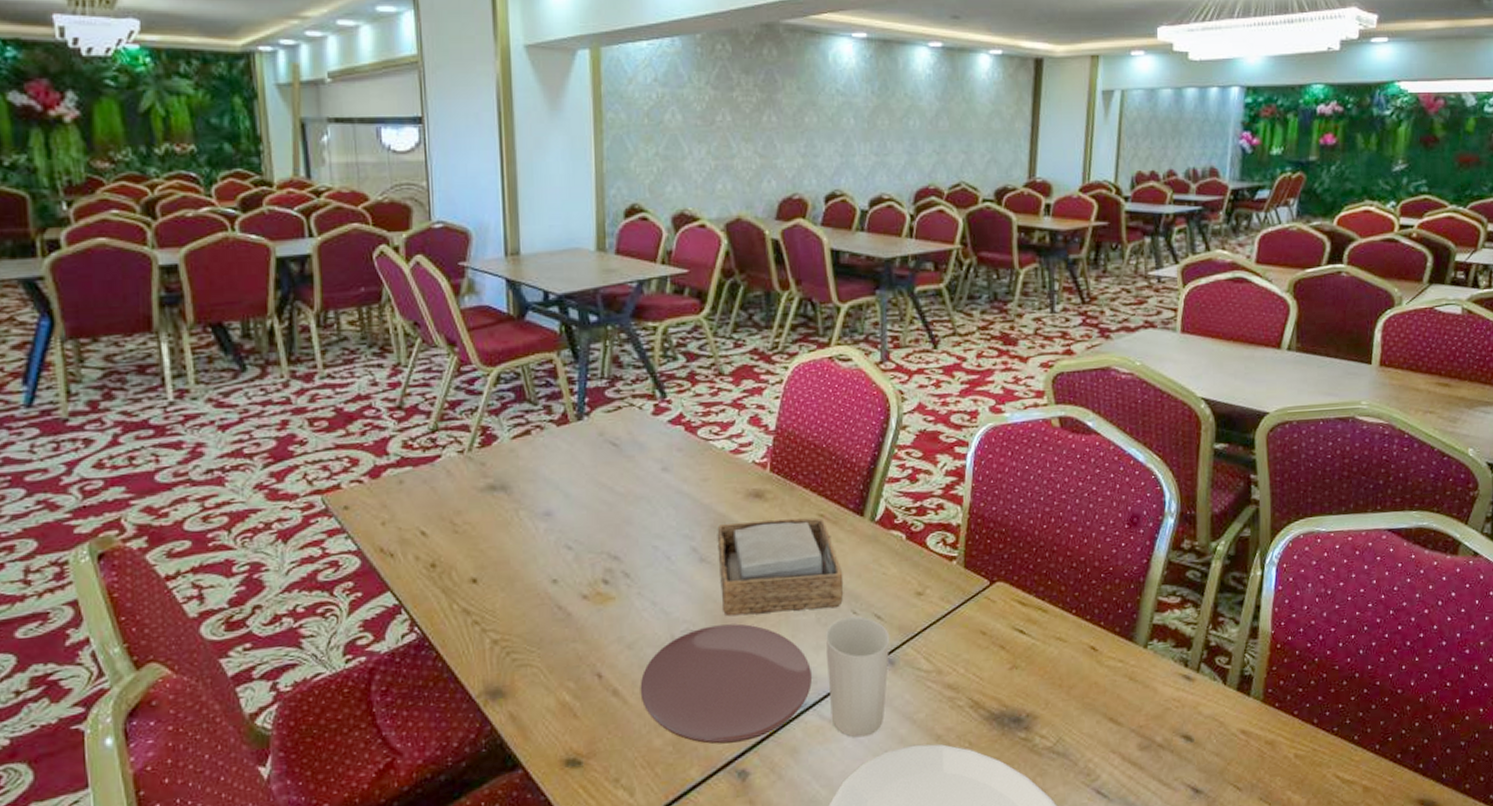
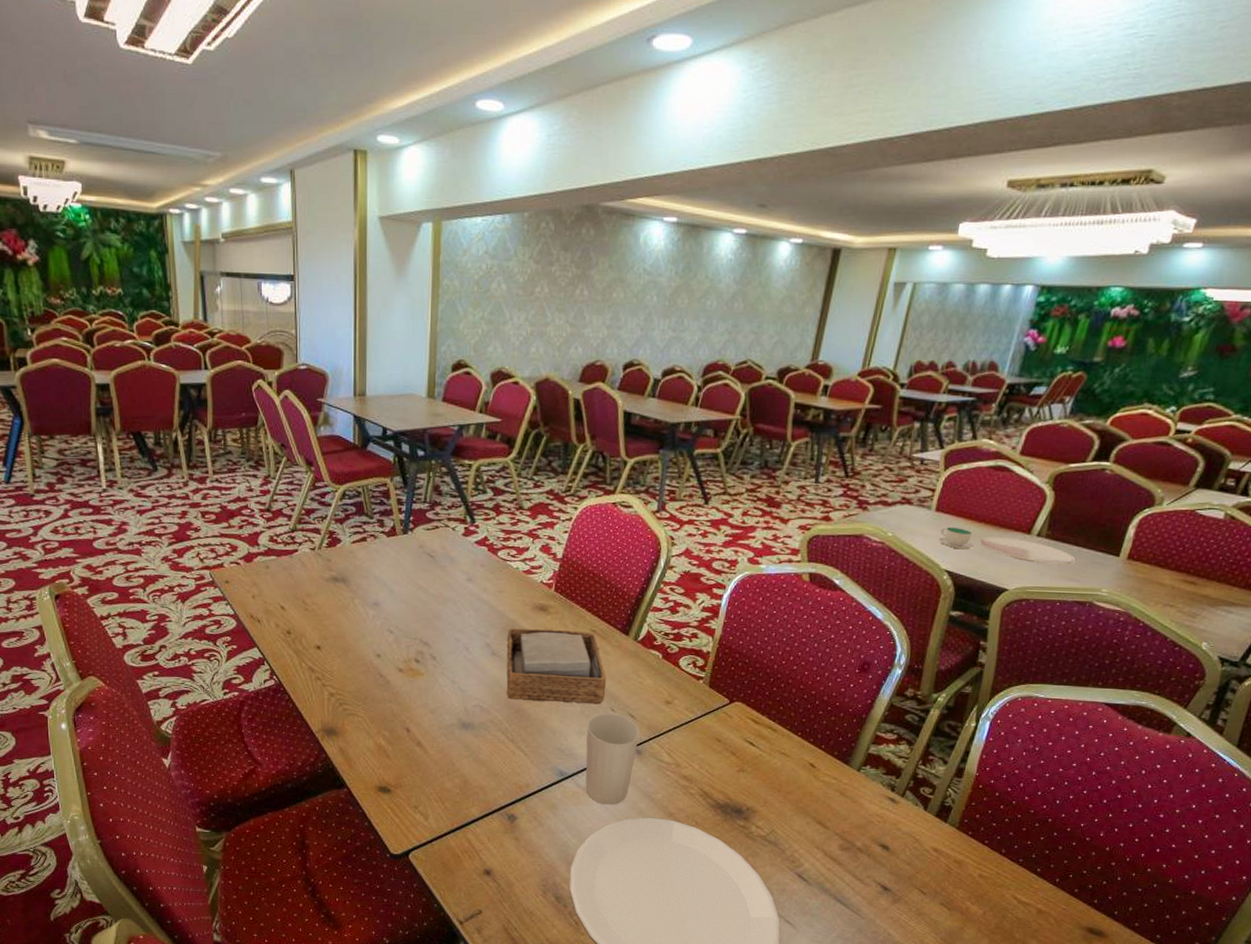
plate: present [640,623,812,744] -> none [438,705,573,794]
cup: none [1189,349,1226,373] -> present [939,527,974,550]
plate: none [1231,354,1330,380] -> present [979,536,1076,565]

